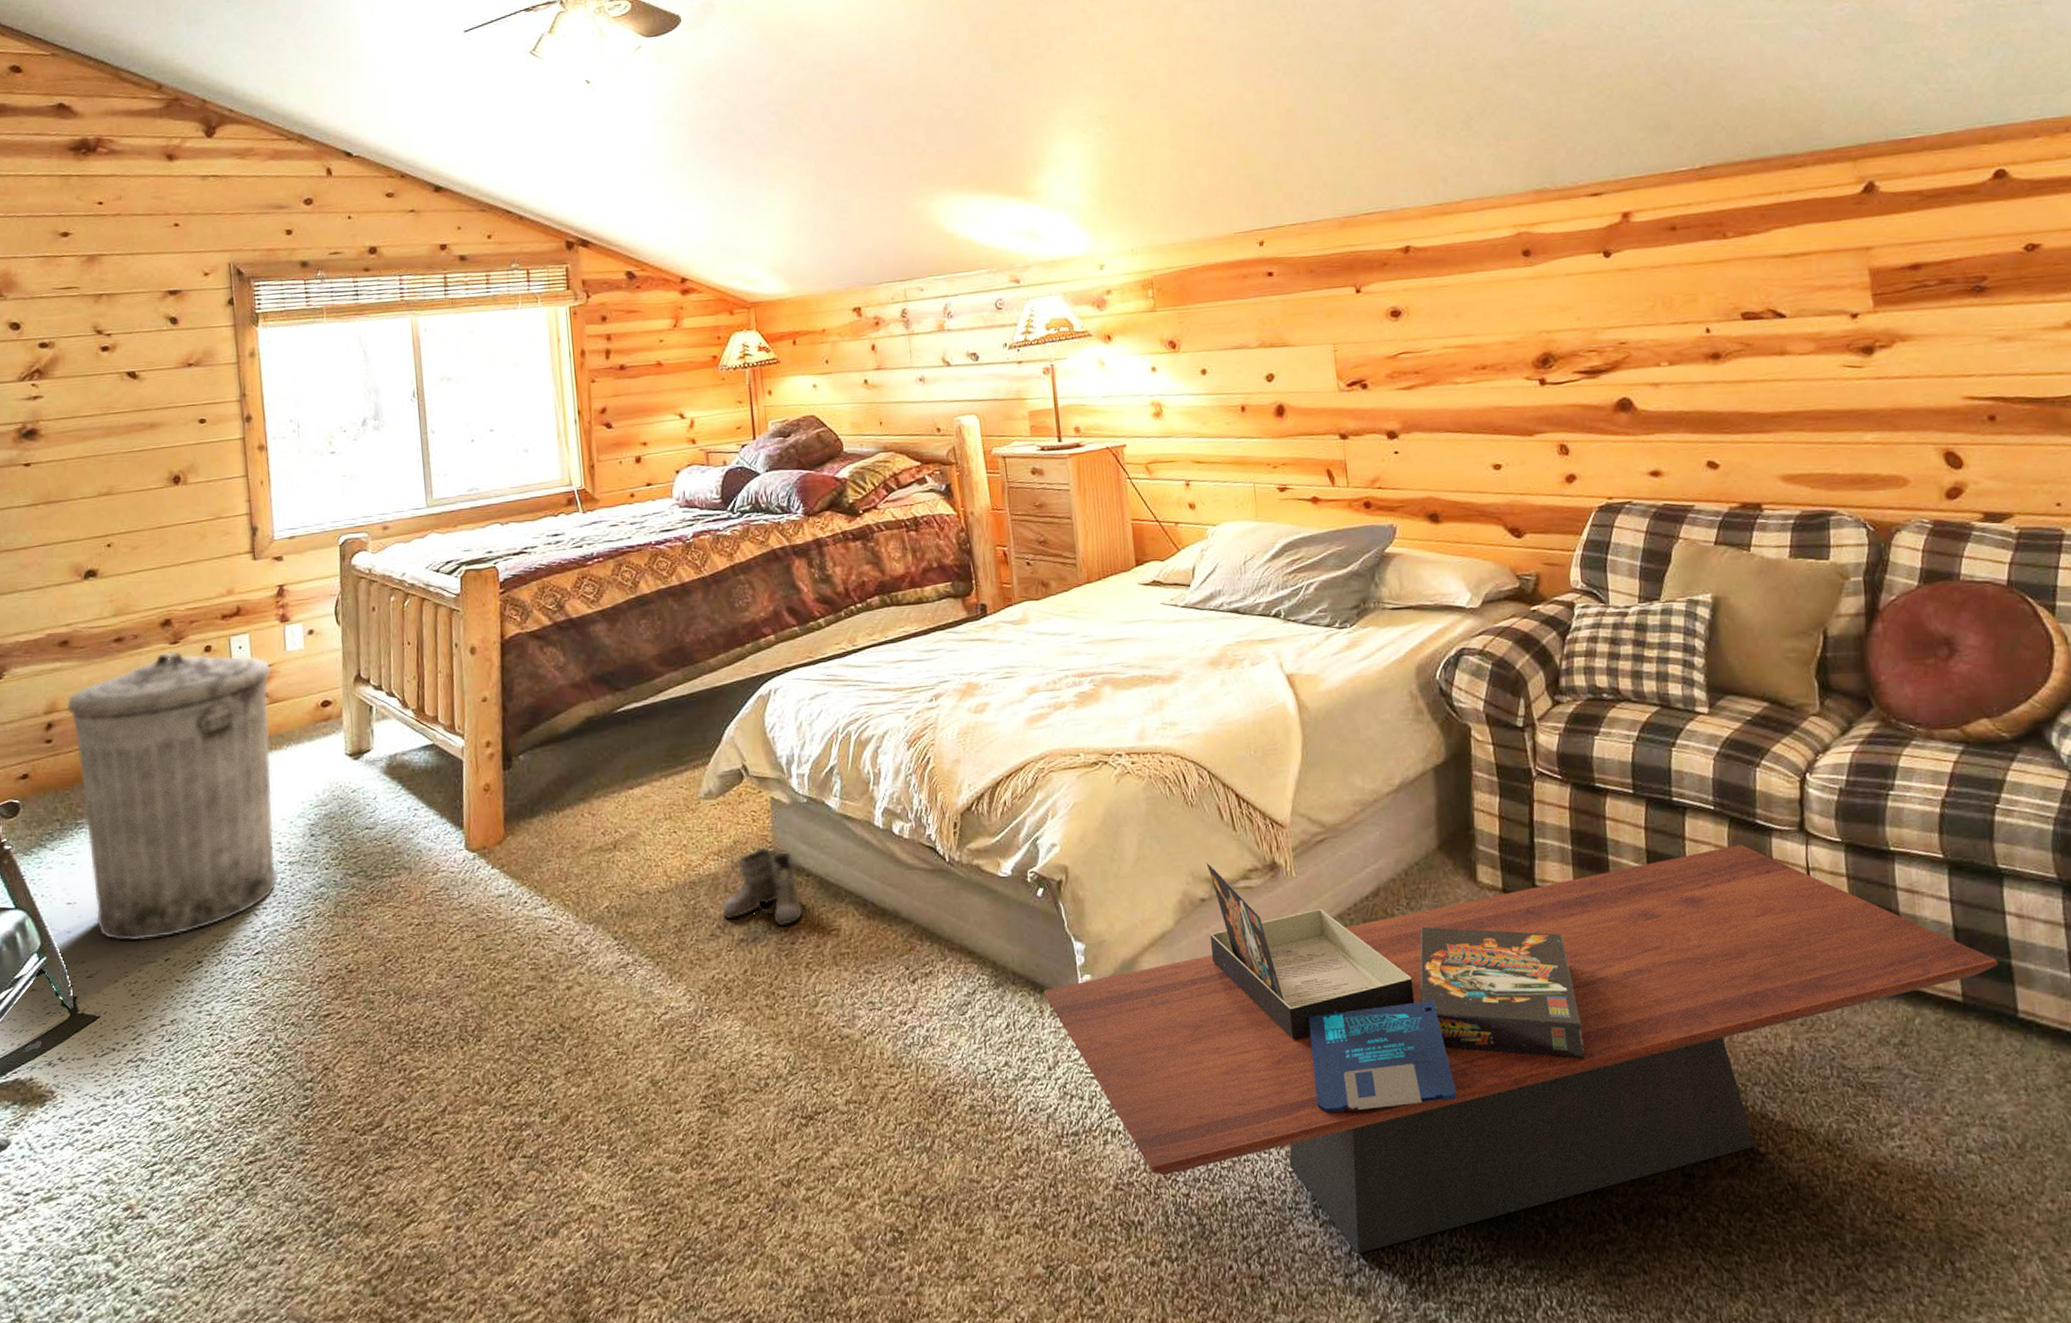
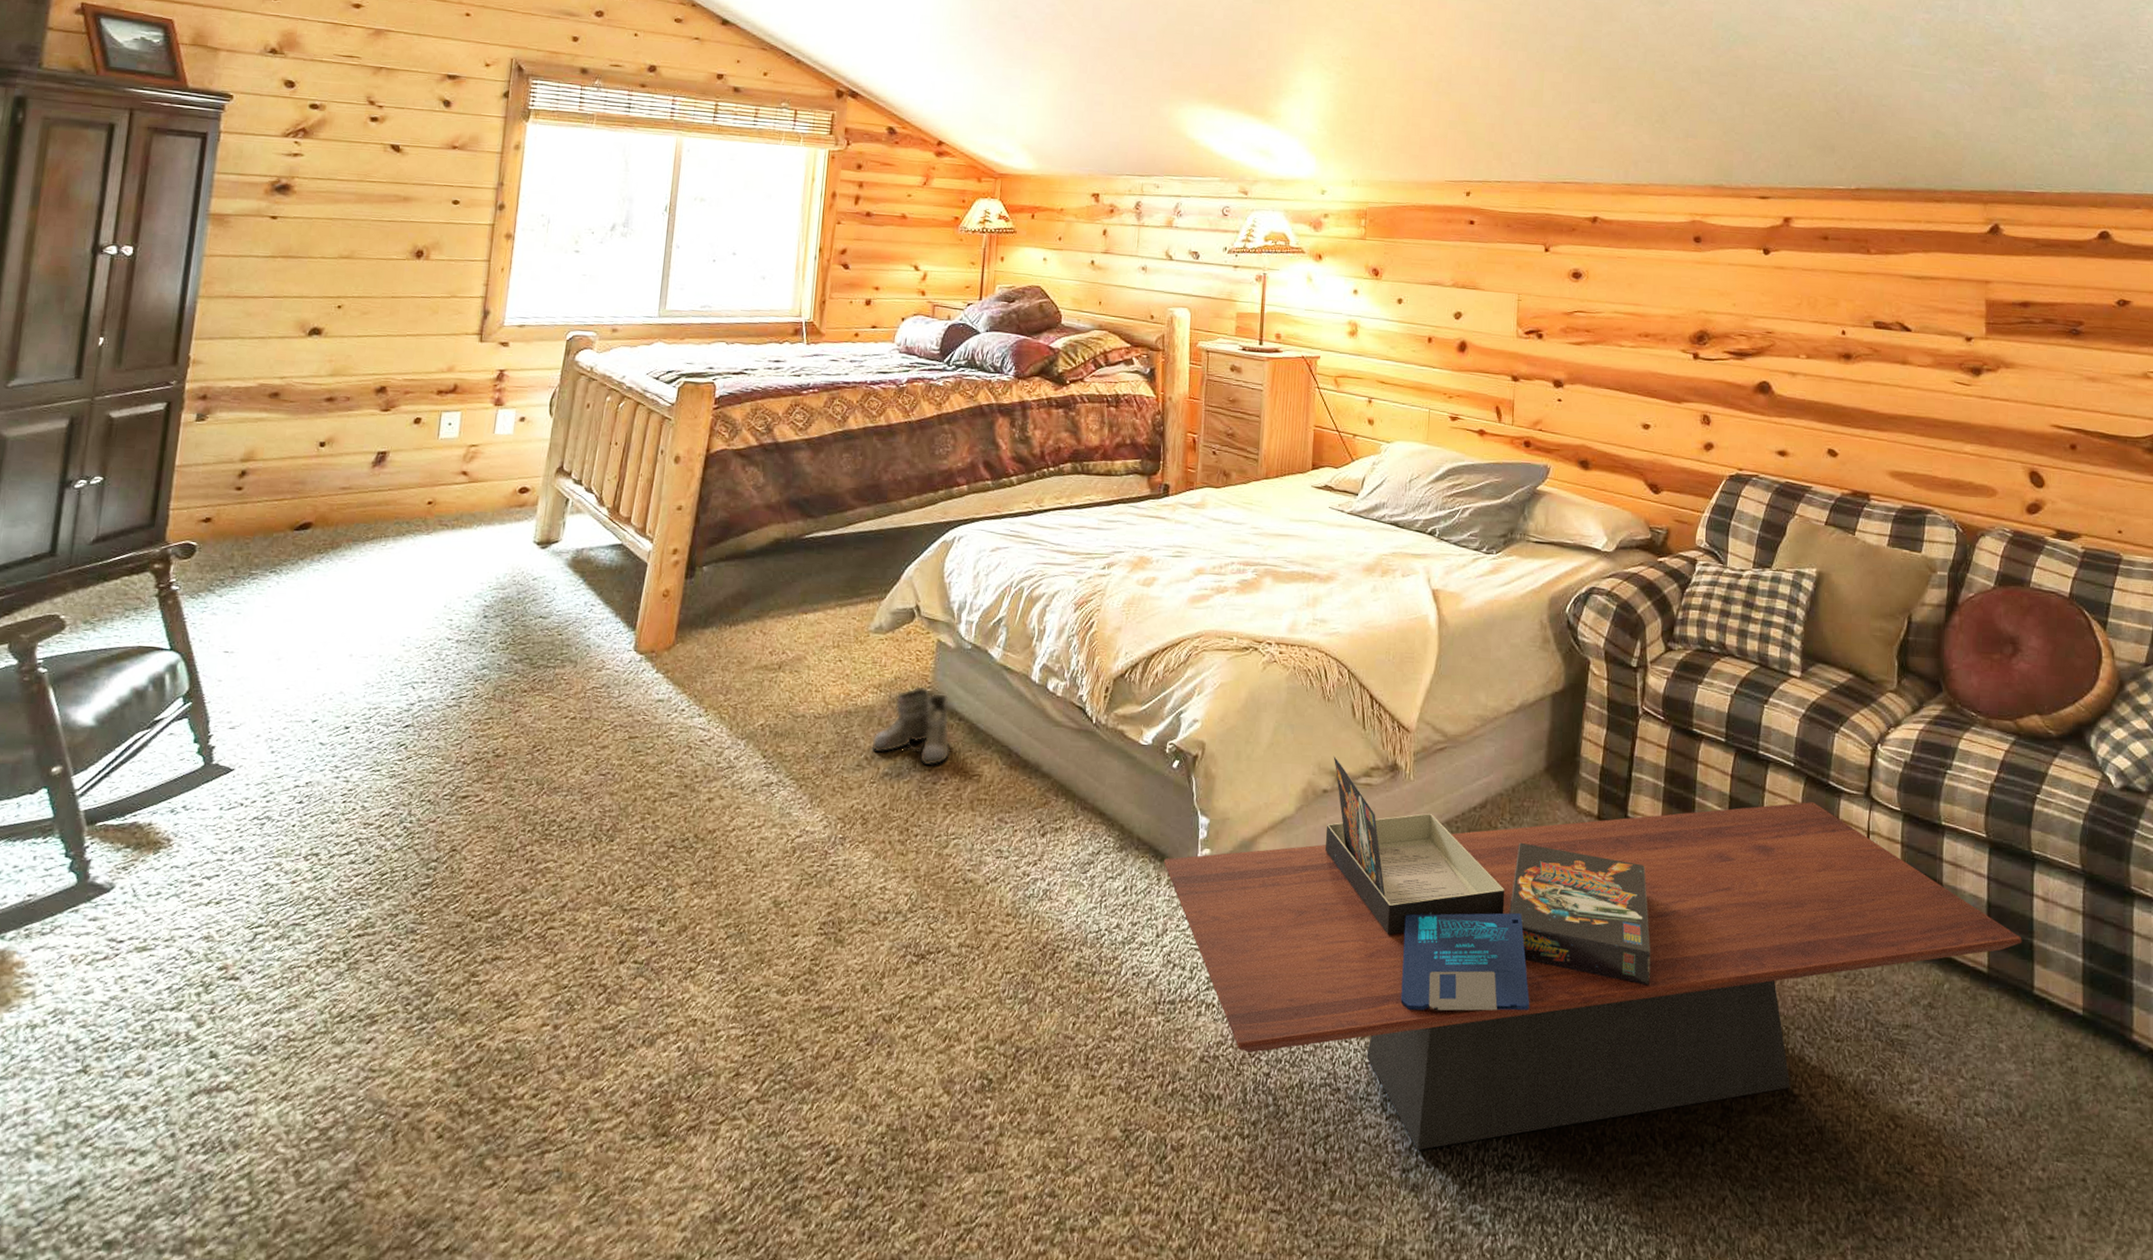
trash can: present [66,651,277,942] -> none [250,417,477,699]

